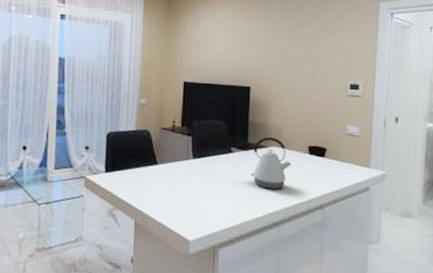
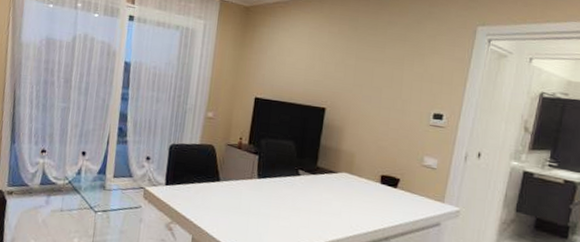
kettle: present [250,137,292,189] -> none [316,162,361,217]

